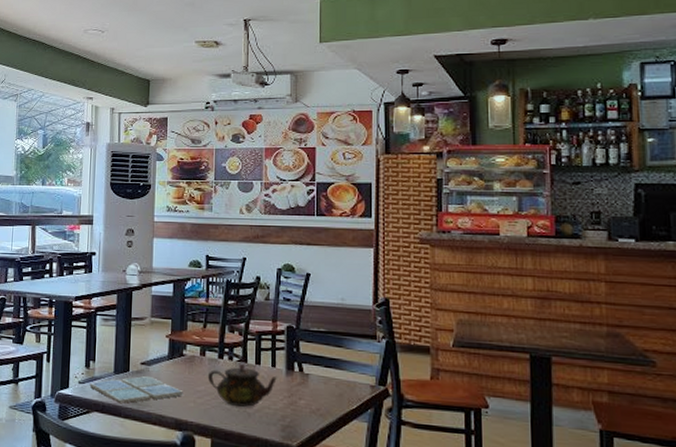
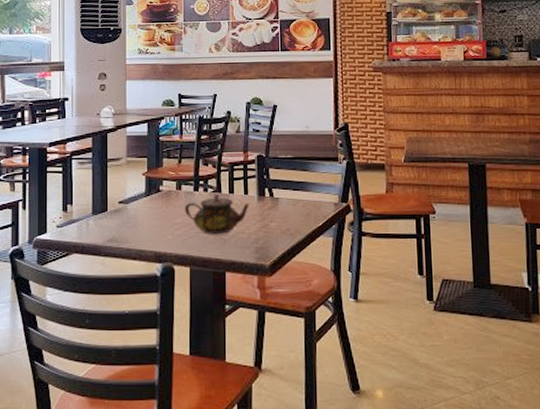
drink coaster: present [89,375,183,403] -> none [68,213,161,242]

